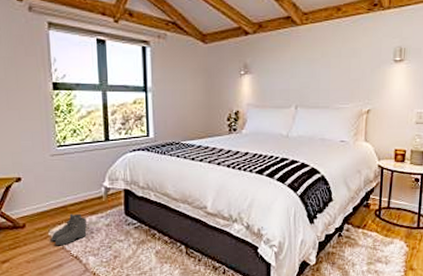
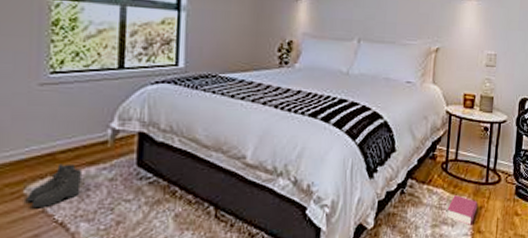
book: none [381,238,410,263] -> present [447,195,478,225]

